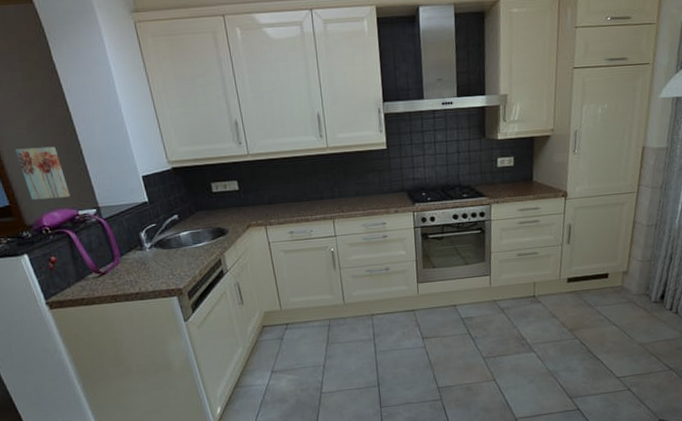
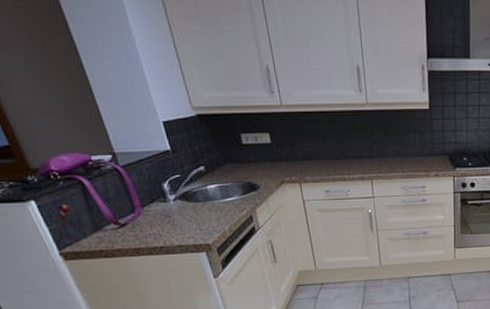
wall art: present [15,146,70,200] -> none [10,81,81,141]

